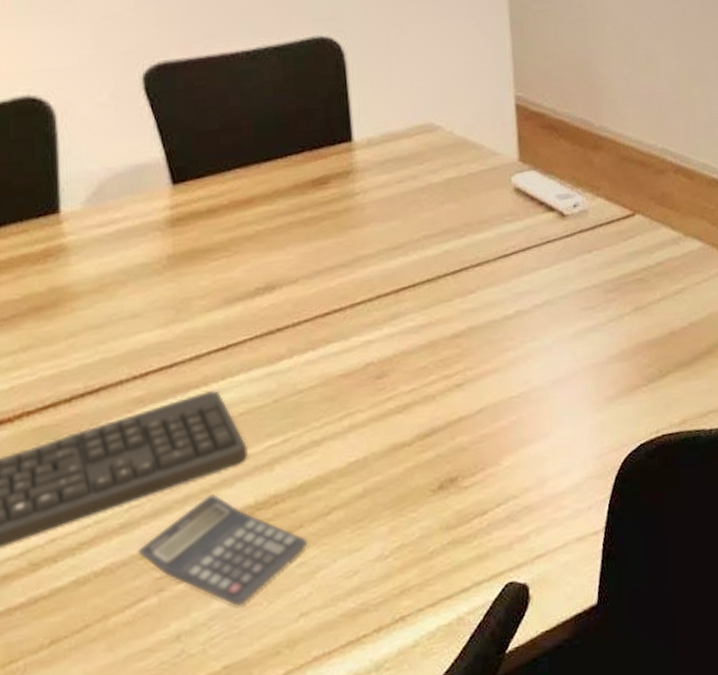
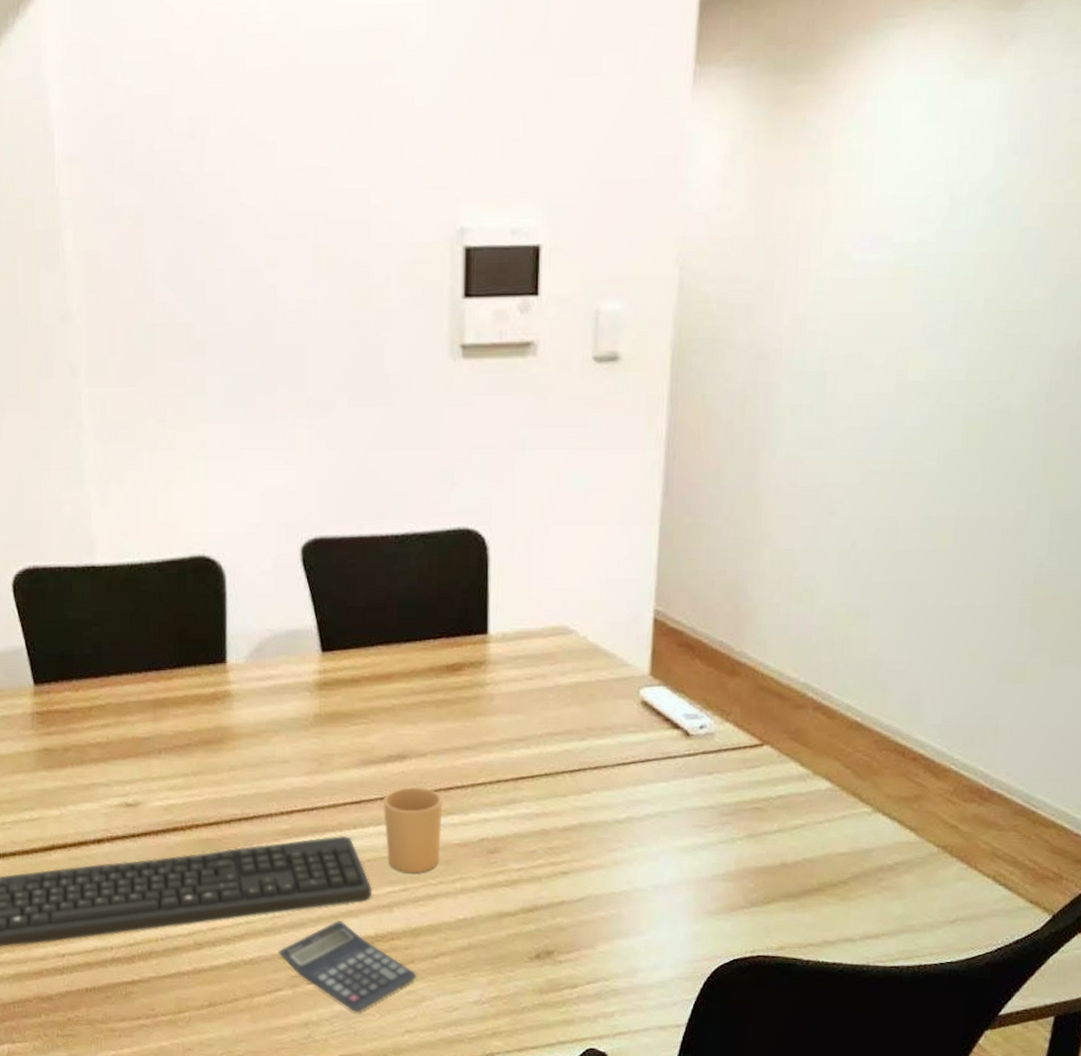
mug: none [253,317,322,421] -> present [382,787,443,874]

